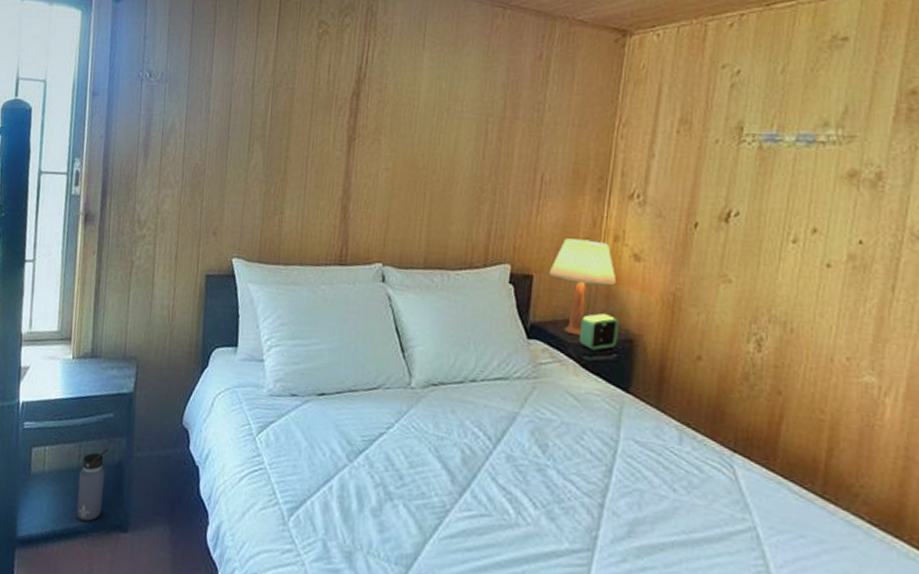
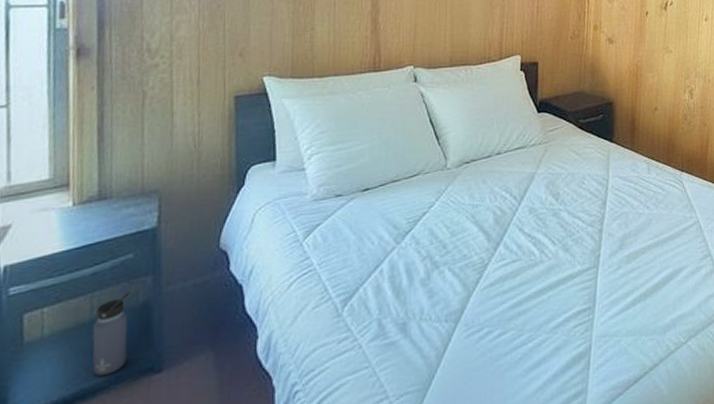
table lamp: present [547,236,617,336] -> none [549,28,598,105]
alarm clock: present [578,313,619,351] -> none [575,85,602,115]

